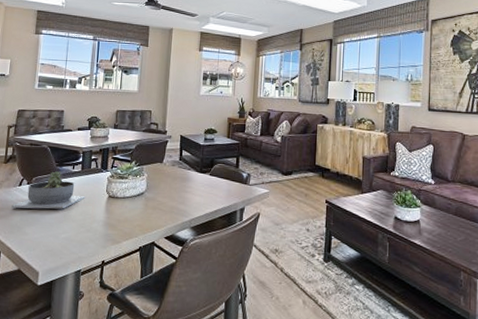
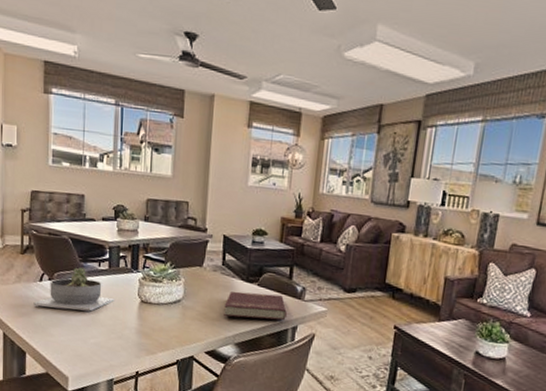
book: none [181,181,235,204] -> present [224,291,287,321]

